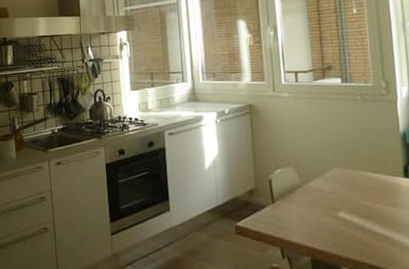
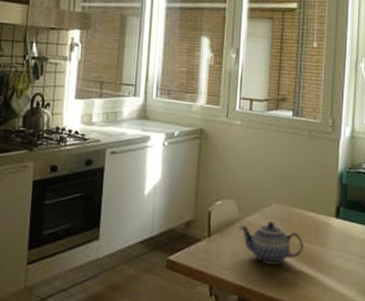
teapot: none [303,185,374,226] -> present [240,221,305,265]

